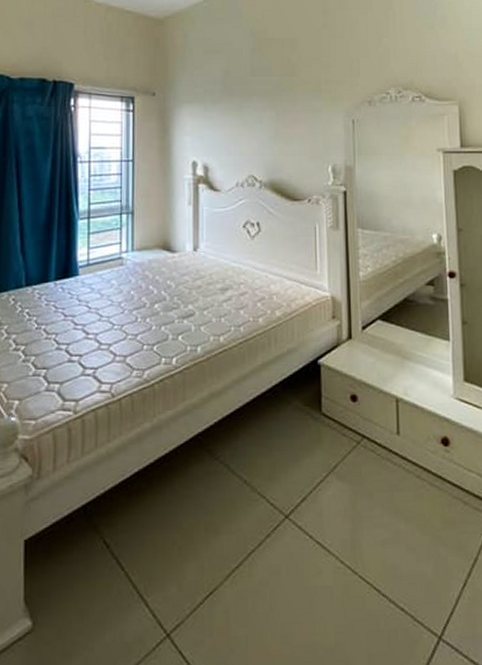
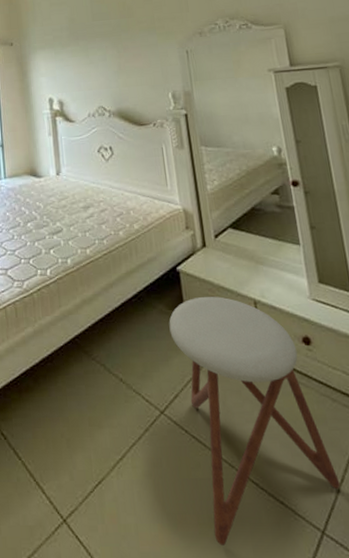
stool: none [303,393,462,655] -> present [169,296,341,546]

